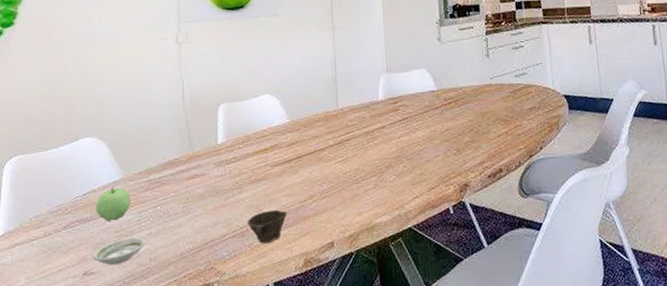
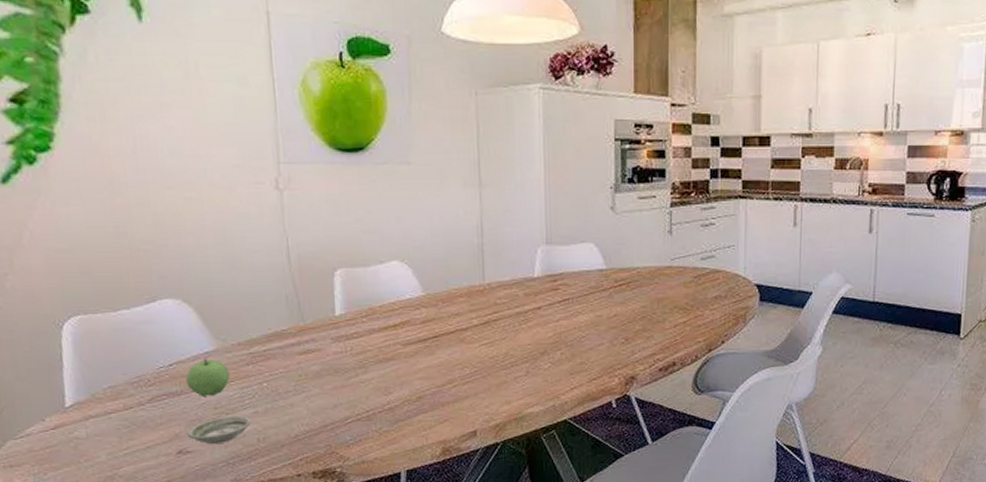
cup: present [247,209,287,243] -> none [373,393,421,429]

